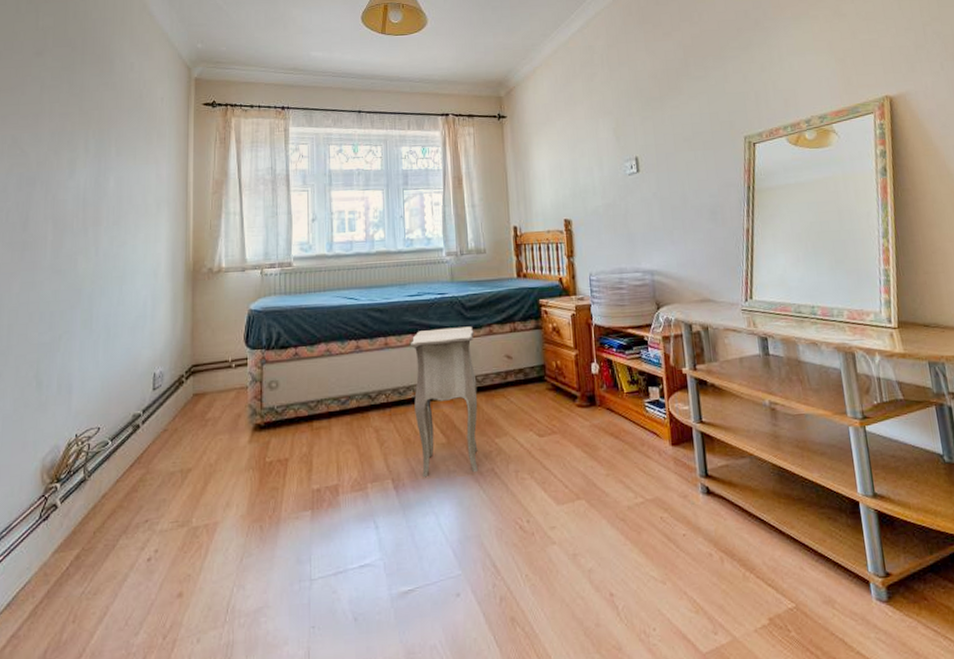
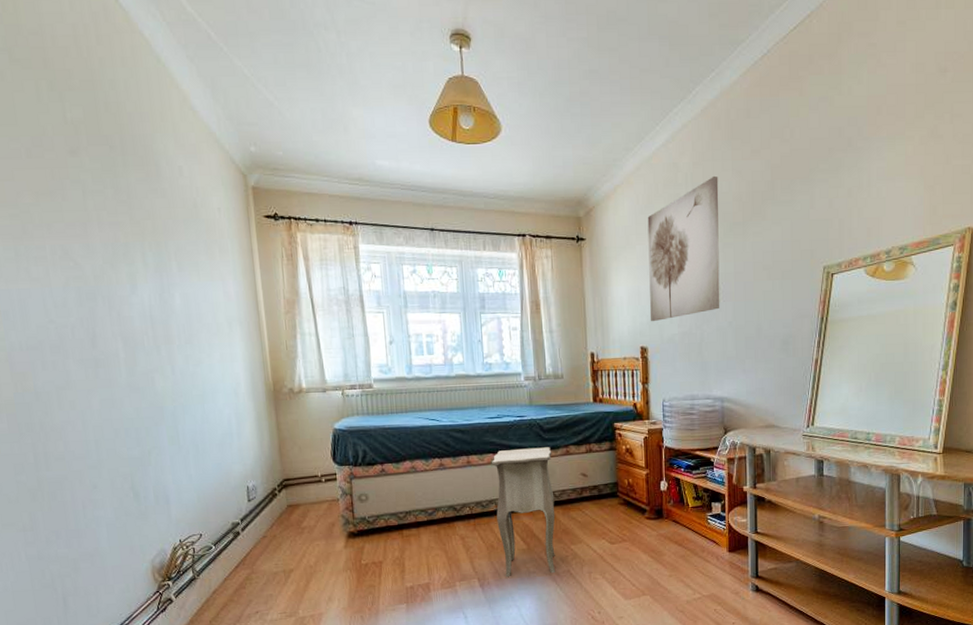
wall art: none [566,56,643,195] -> present [647,175,720,322]

